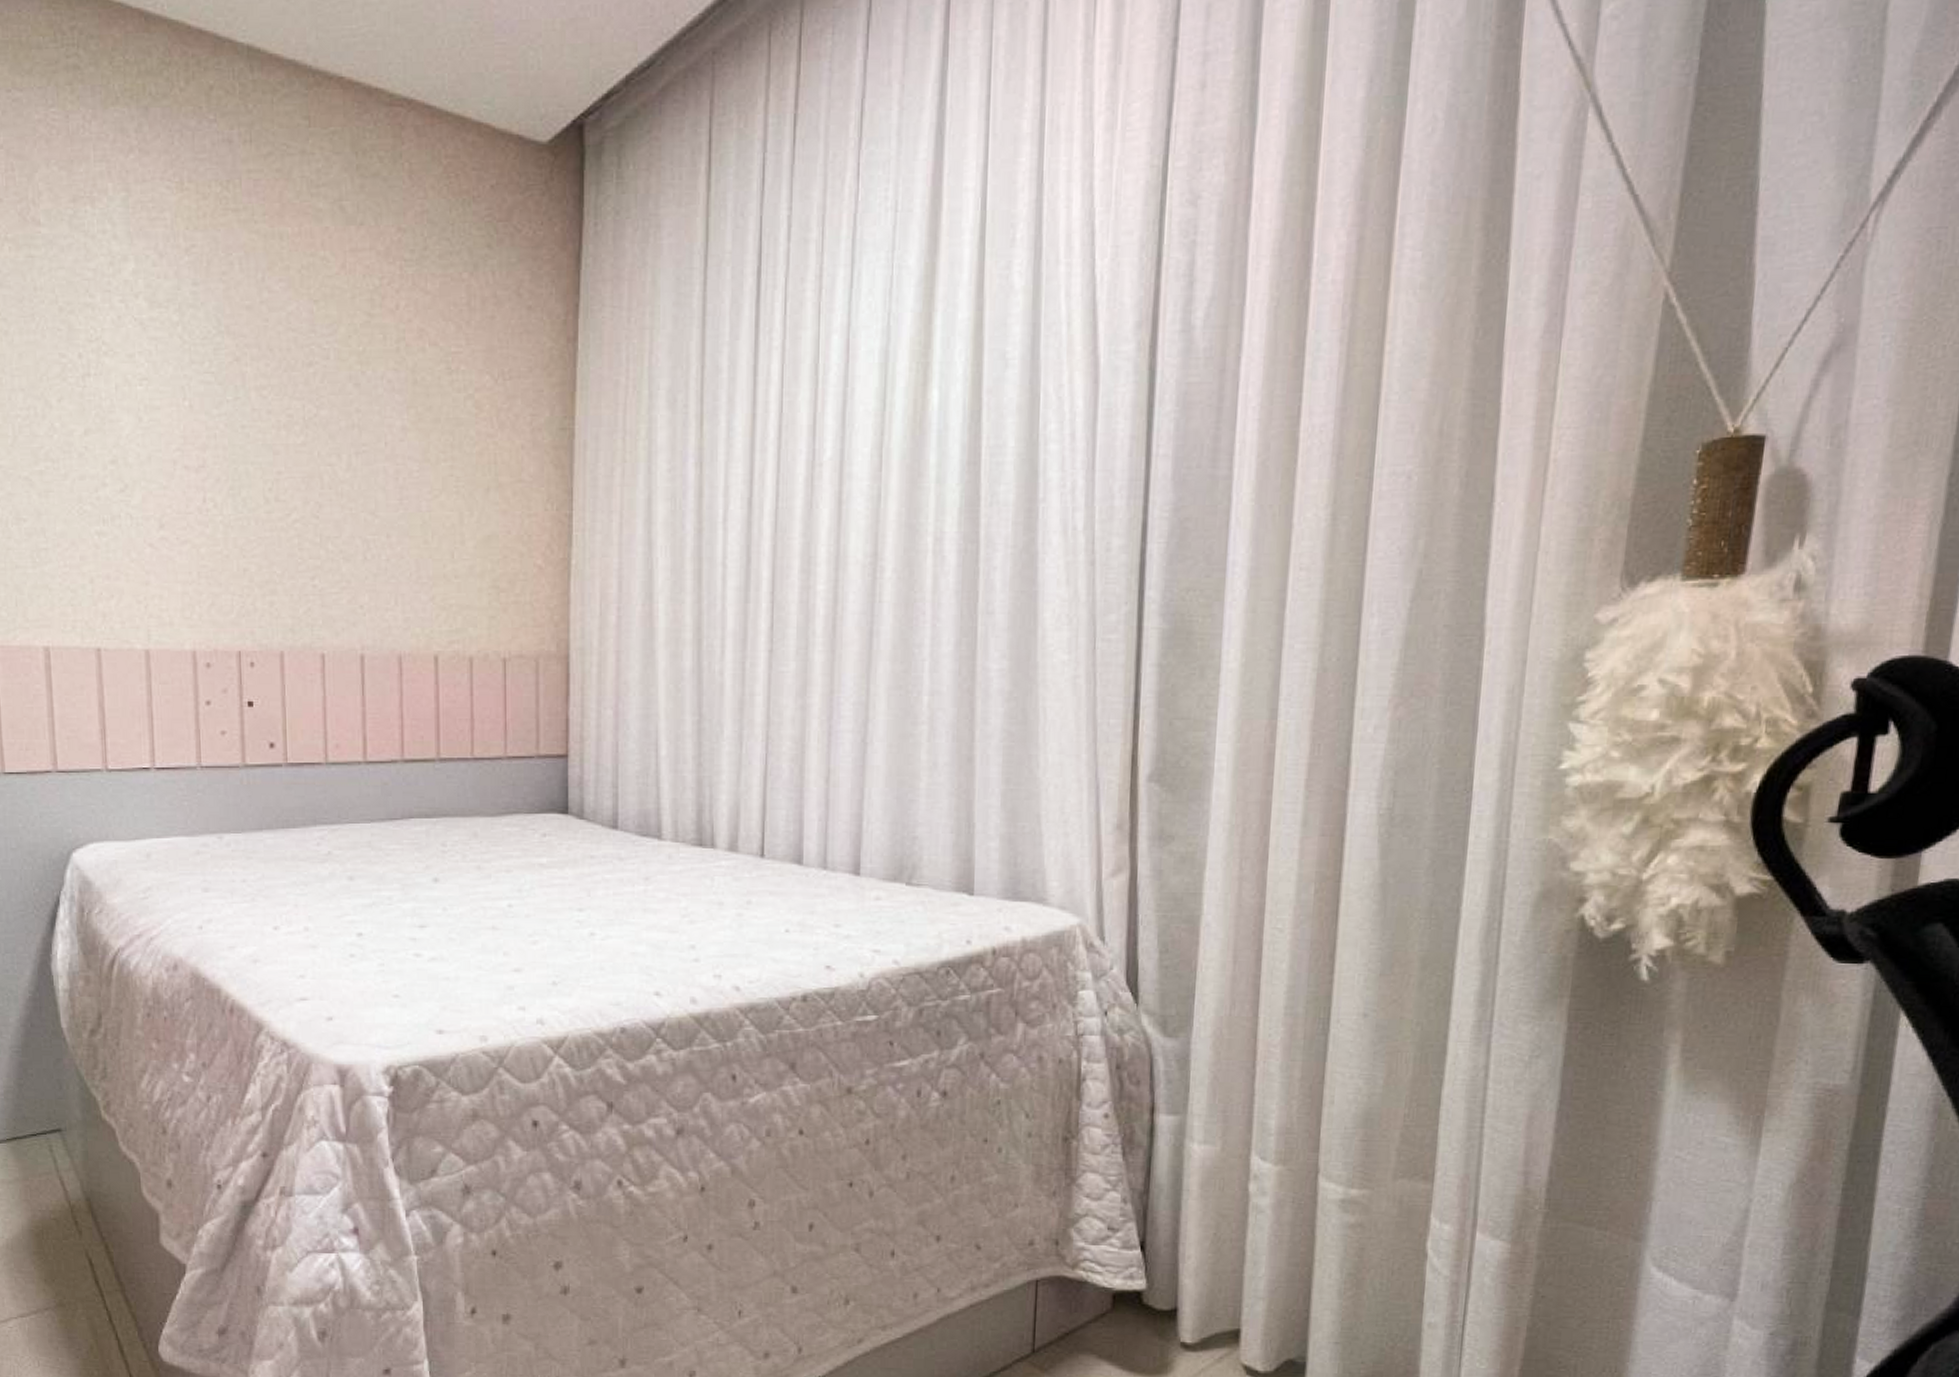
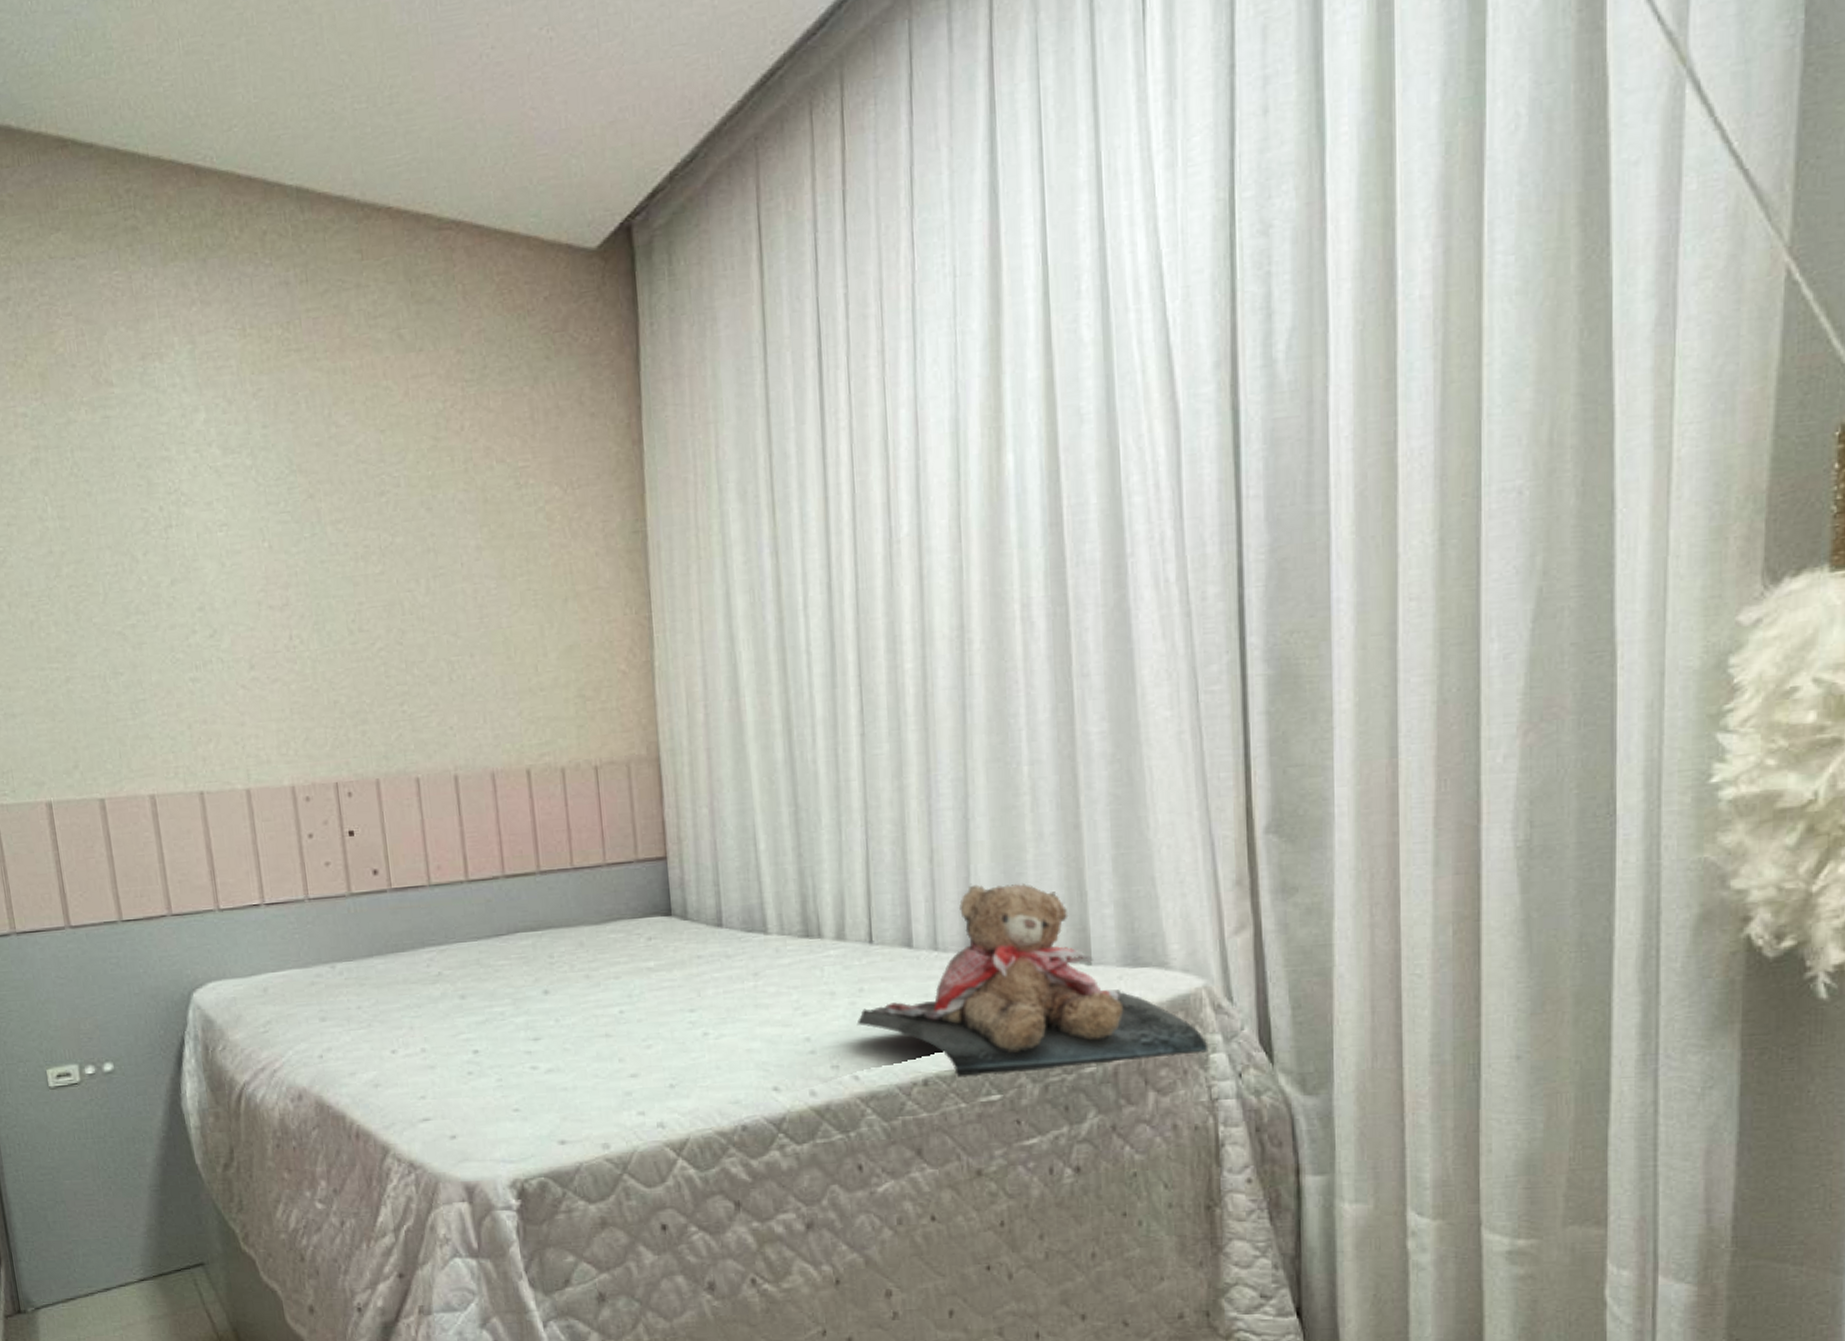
teddy bear: none [742,806,1078,996] -> present [856,883,1209,1078]

